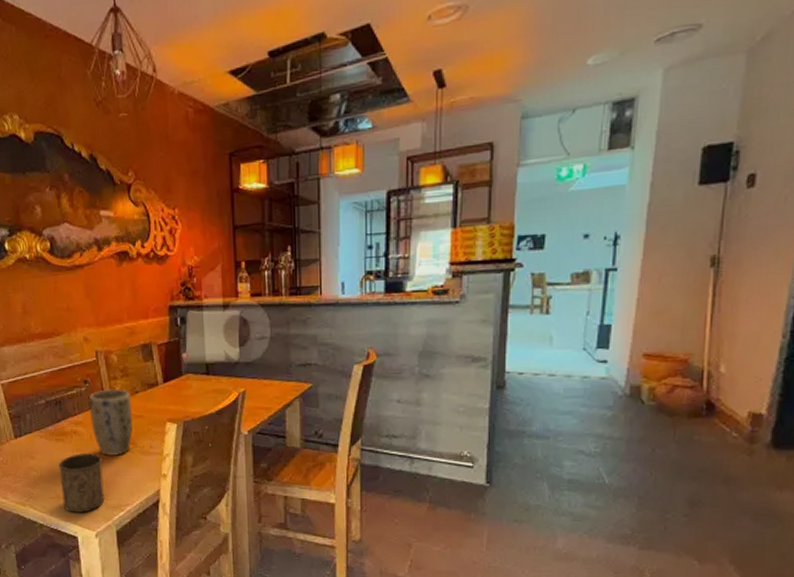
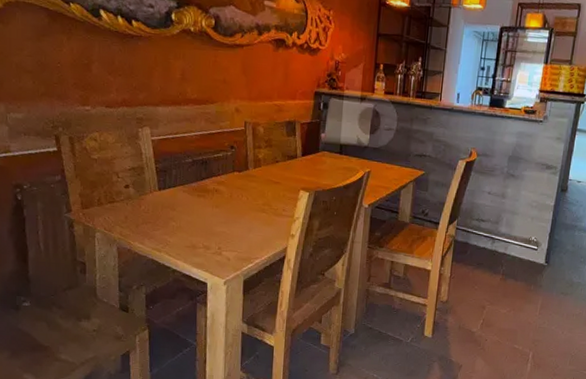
cup: present [58,453,105,513] -> none [197,210,238,262]
plant pot: present [89,389,133,457] -> none [232,156,272,216]

